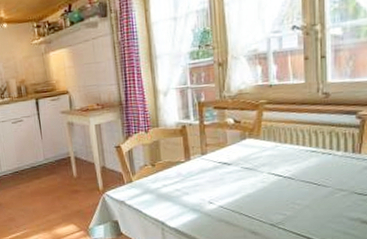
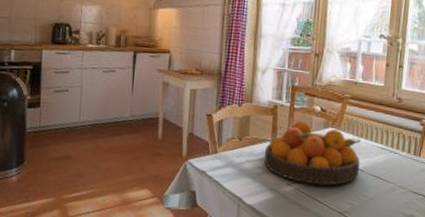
fruit bowl: none [180,136,289,200] -> present [264,121,362,186]

